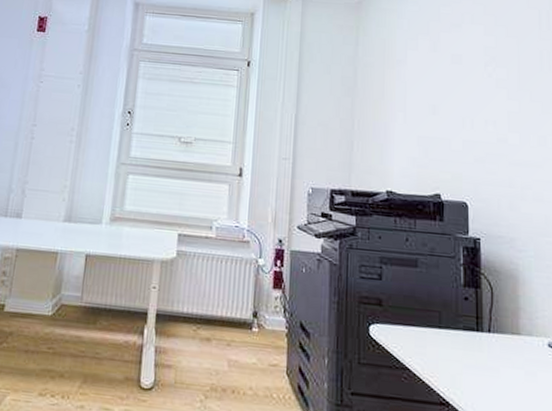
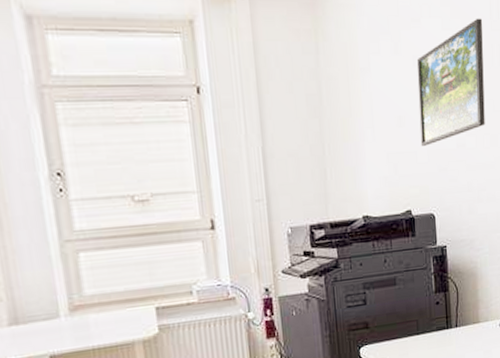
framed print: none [455,27,532,136] -> present [416,18,485,146]

